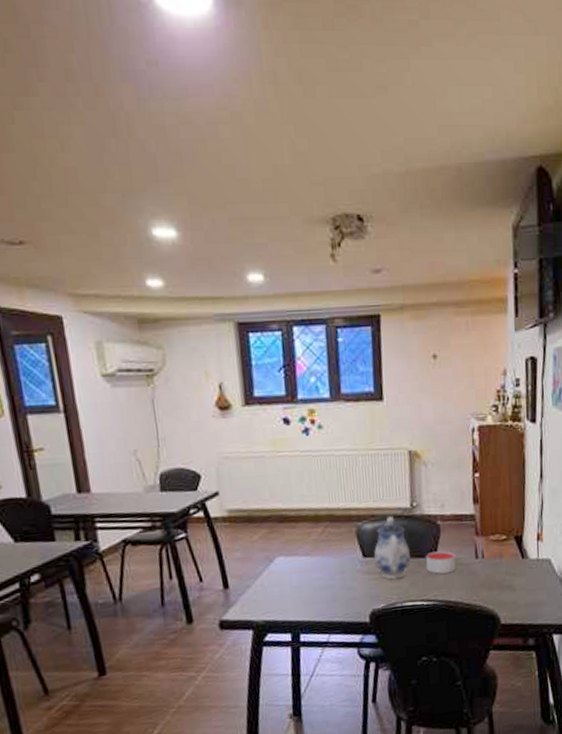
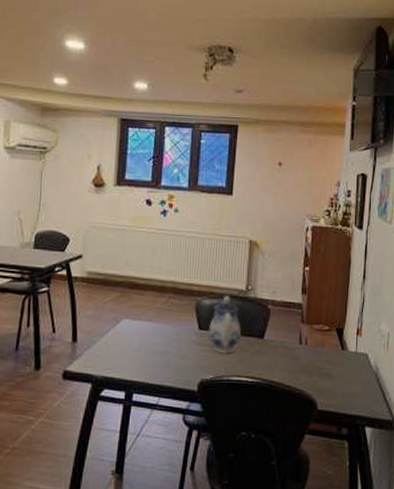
candle: present [426,551,456,574] -> none [255,333,281,354]

